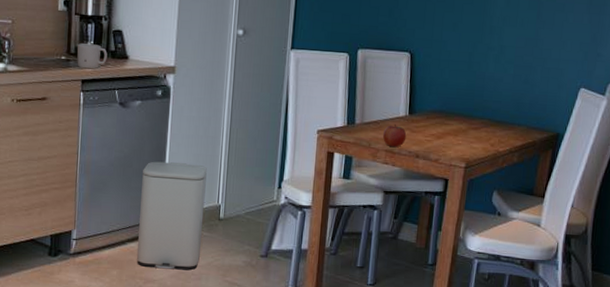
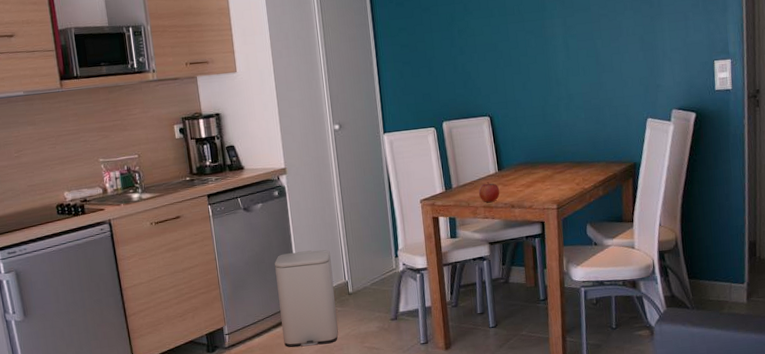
mug: present [76,43,108,69] -> none [197,161,226,185]

